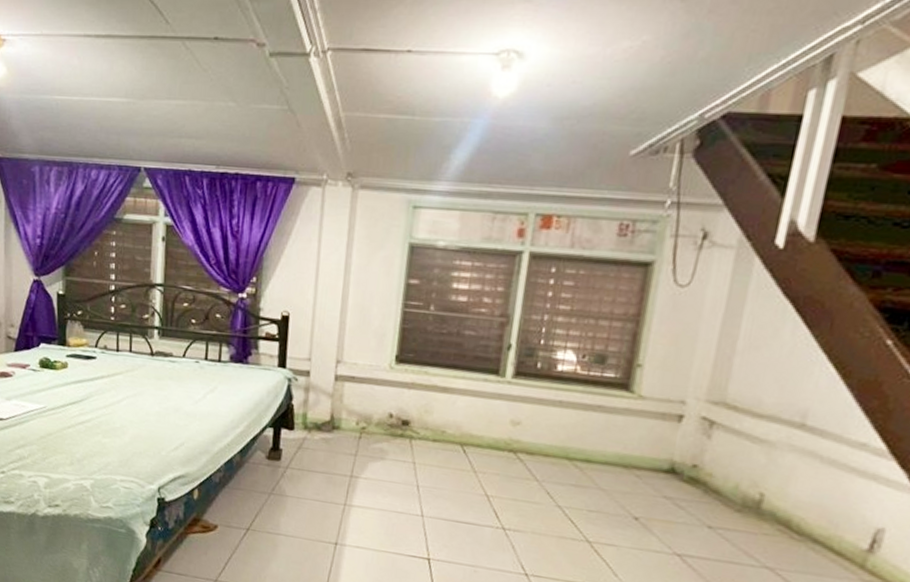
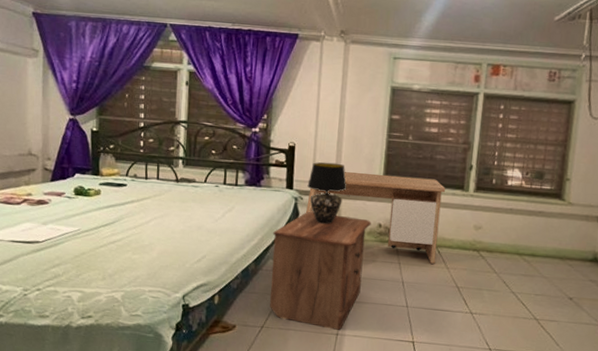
nightstand: none [257,394,380,539] -> present [270,211,371,330]
desk: none [301,349,476,466] -> present [306,172,446,264]
table lamp: none [303,336,352,412] -> present [307,162,347,224]

